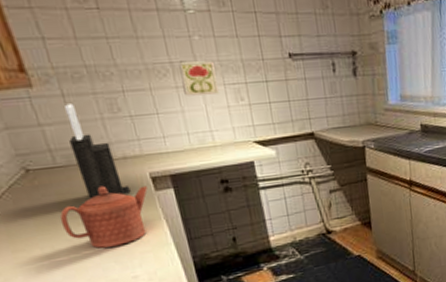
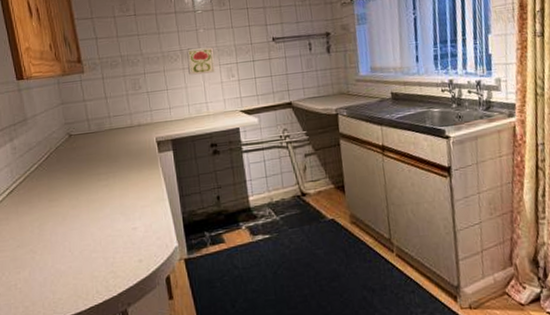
teapot: present [60,185,148,249] -> none [86,148,153,201]
knife block: present [64,104,131,200] -> none [102,84,140,159]

